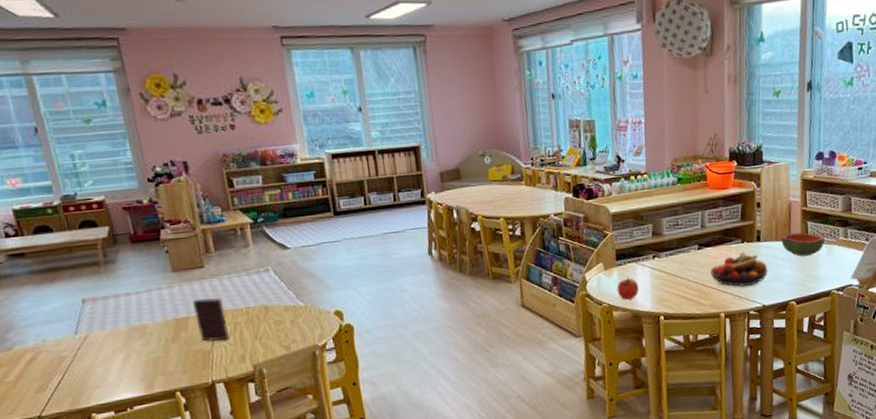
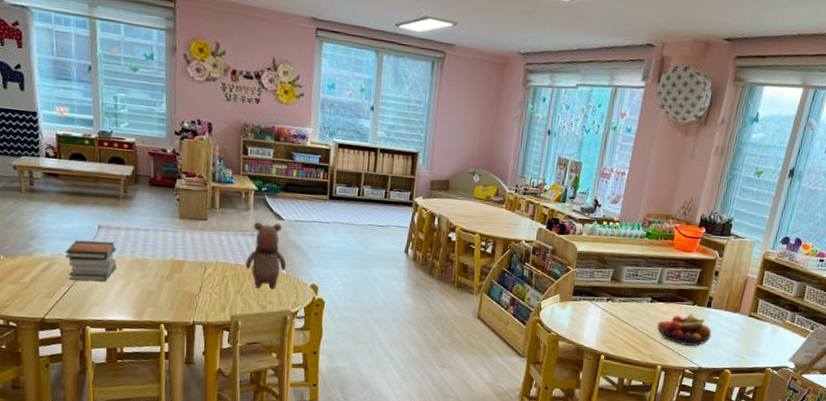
book stack: none [49,314,113,367] -> present [64,240,117,282]
book: present [193,298,230,342] -> none [190,247,217,289]
teddy bear: none [256,253,304,329] -> present [245,221,287,290]
apple: present [617,277,639,300] -> none [567,312,588,334]
bowl: present [781,232,825,256] -> none [730,306,773,331]

